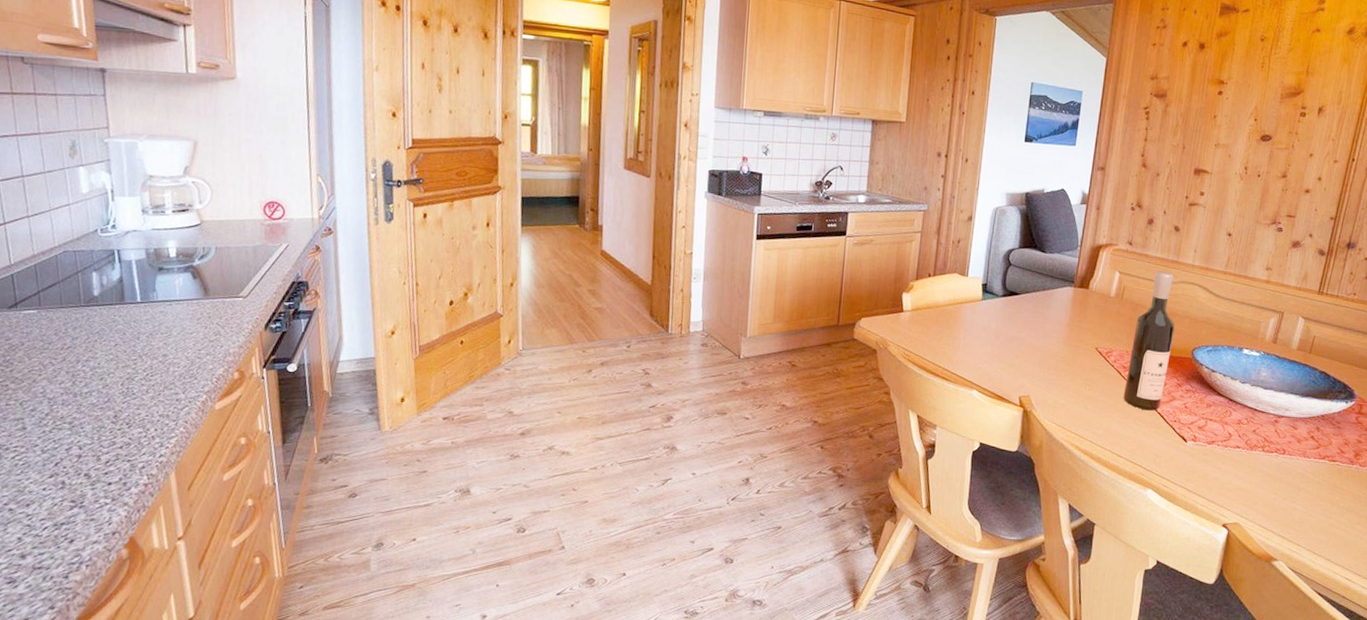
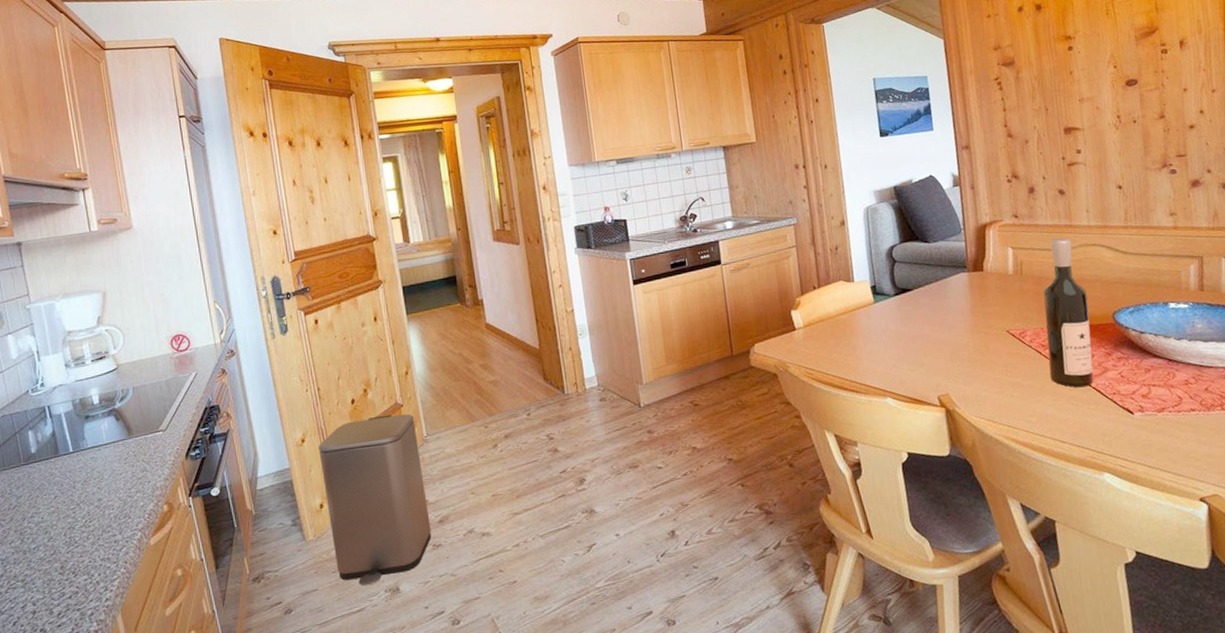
pedal bin: none [407,322,513,483] -> present [318,413,432,586]

